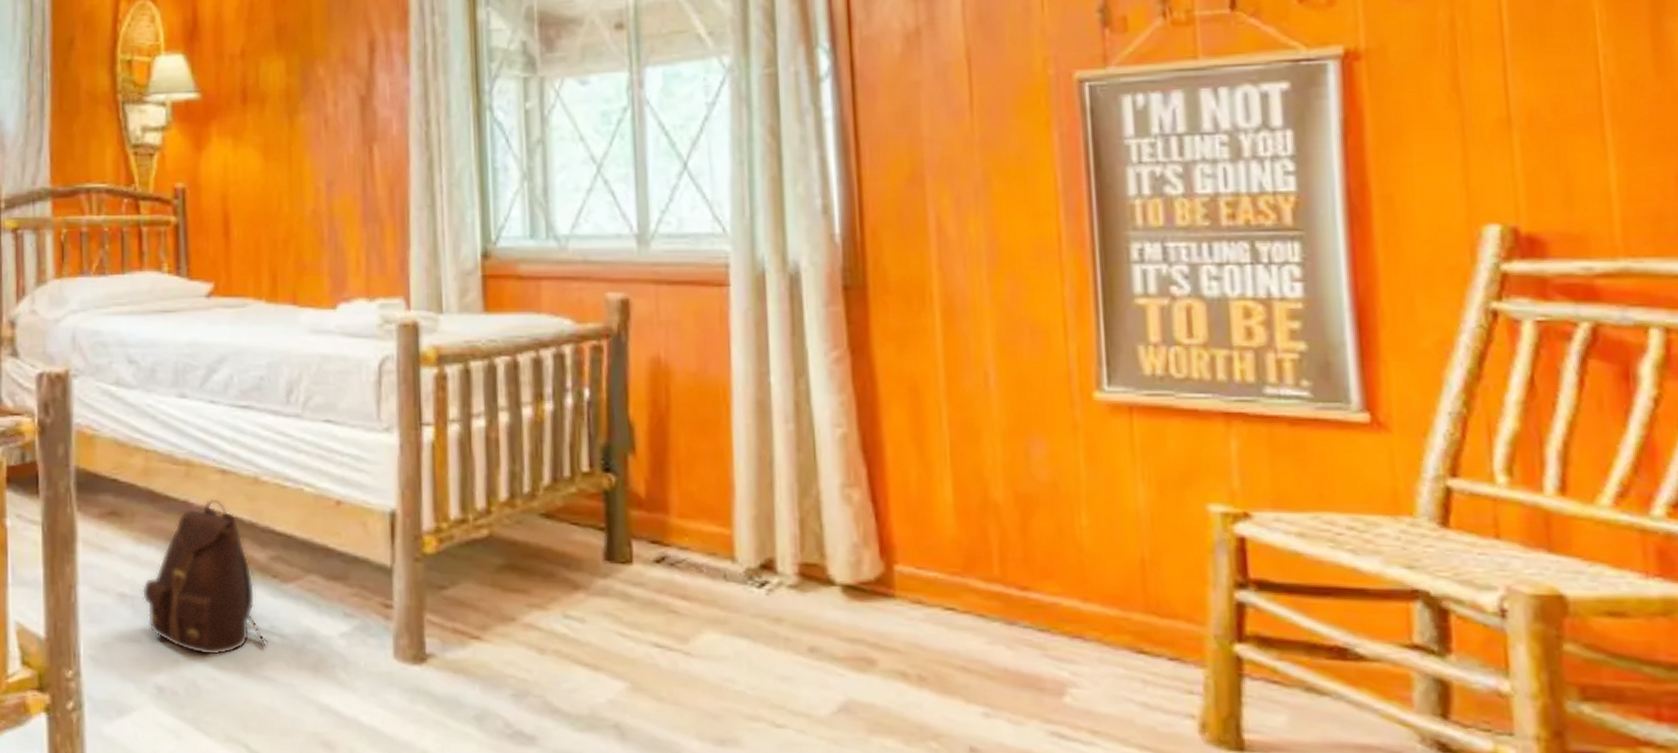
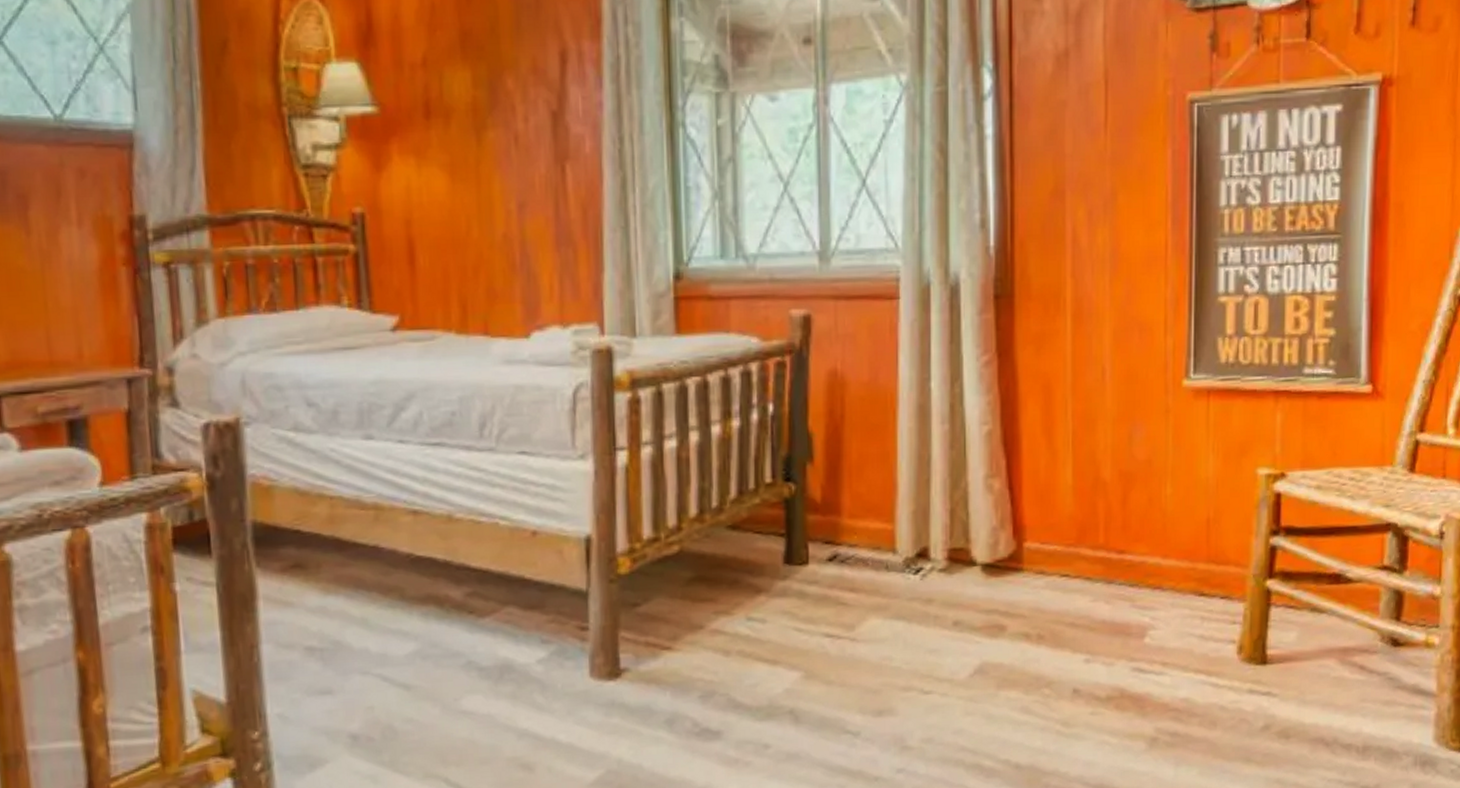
backpack: present [142,498,269,656] -> none [332,540,467,699]

